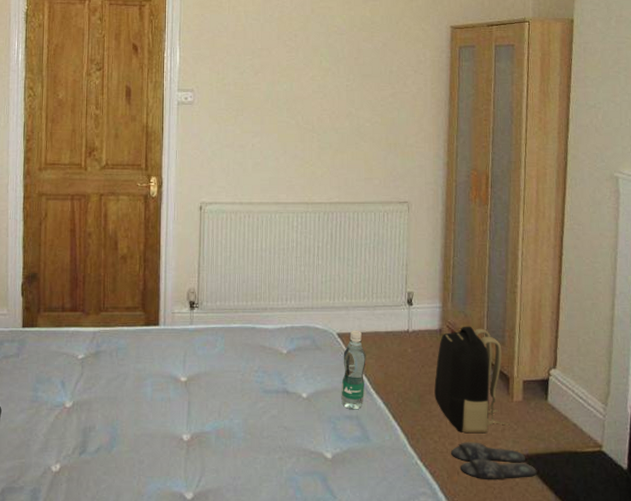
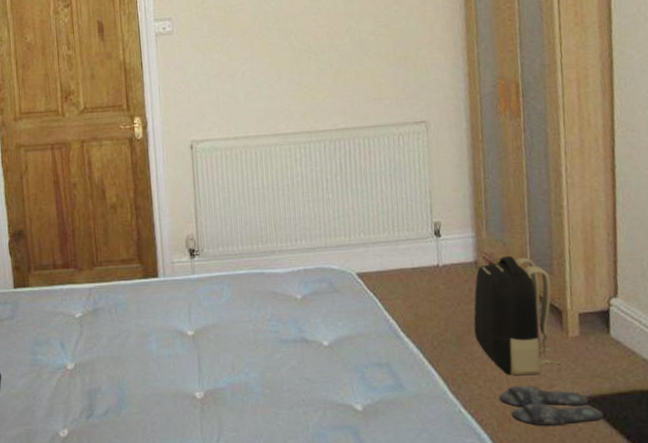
bottle: present [341,330,366,410] -> none [365,268,394,357]

